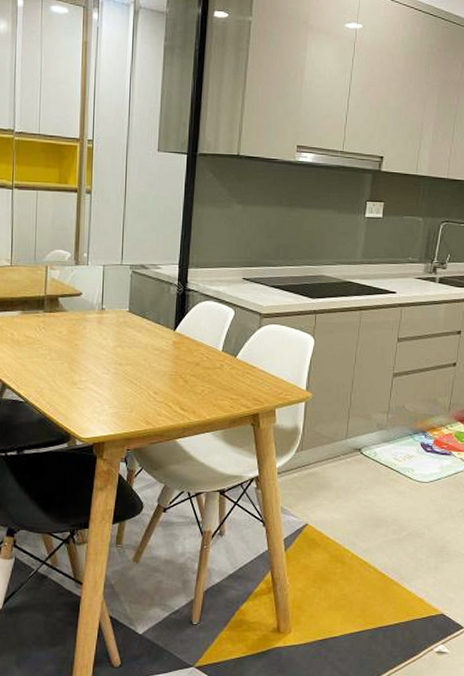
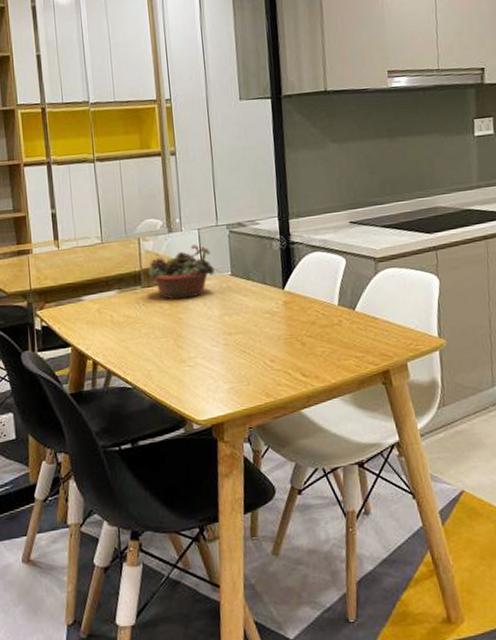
succulent planter: none [50,279,120,327] -> present [147,244,221,300]

